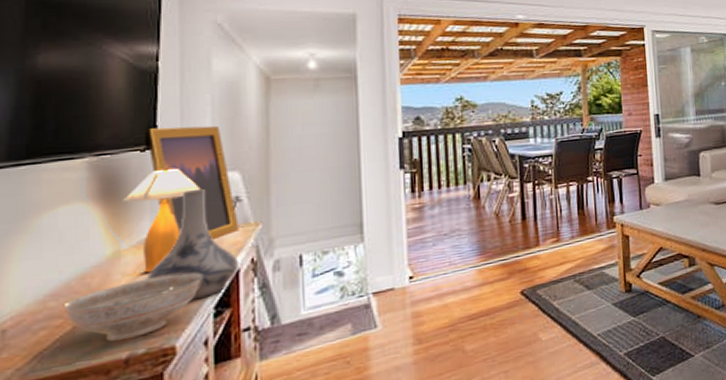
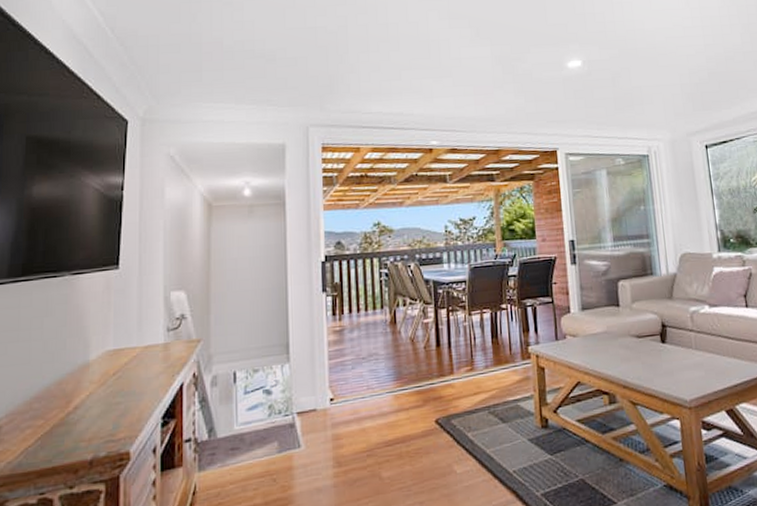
decorative bowl: present [63,272,203,342] -> none [44,383,153,444]
table lamp: present [122,162,201,274] -> none [92,281,154,383]
picture frame: present [145,125,239,240] -> none [111,248,184,354]
decorative vase: present [146,189,240,301] -> none [108,307,184,410]

